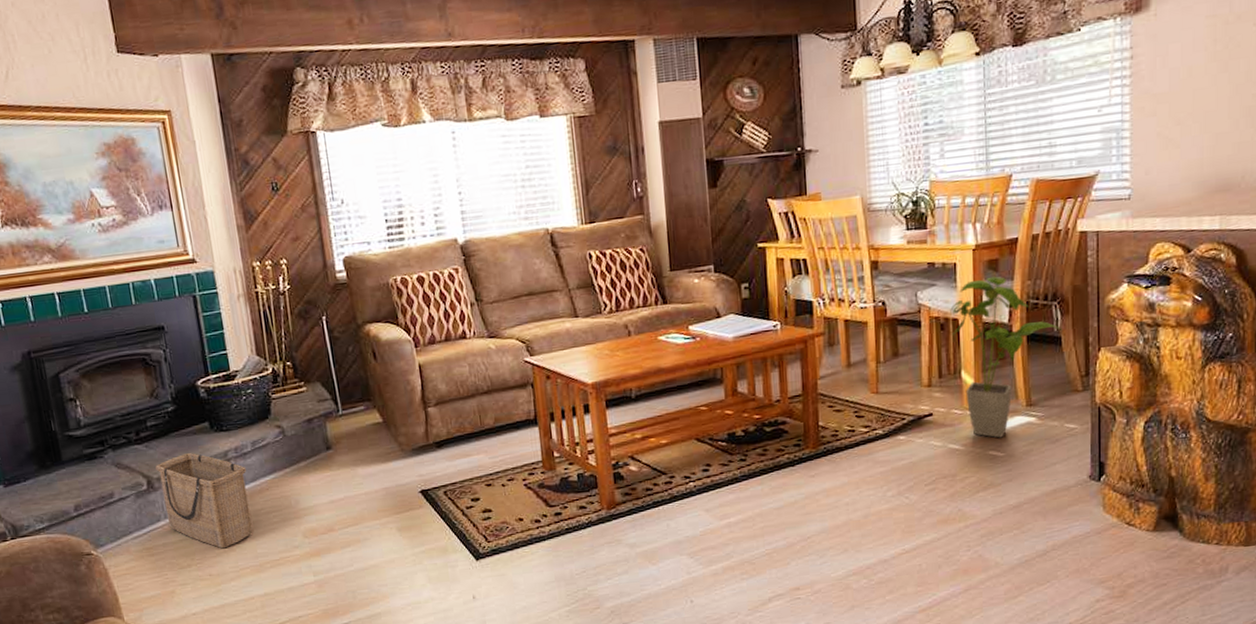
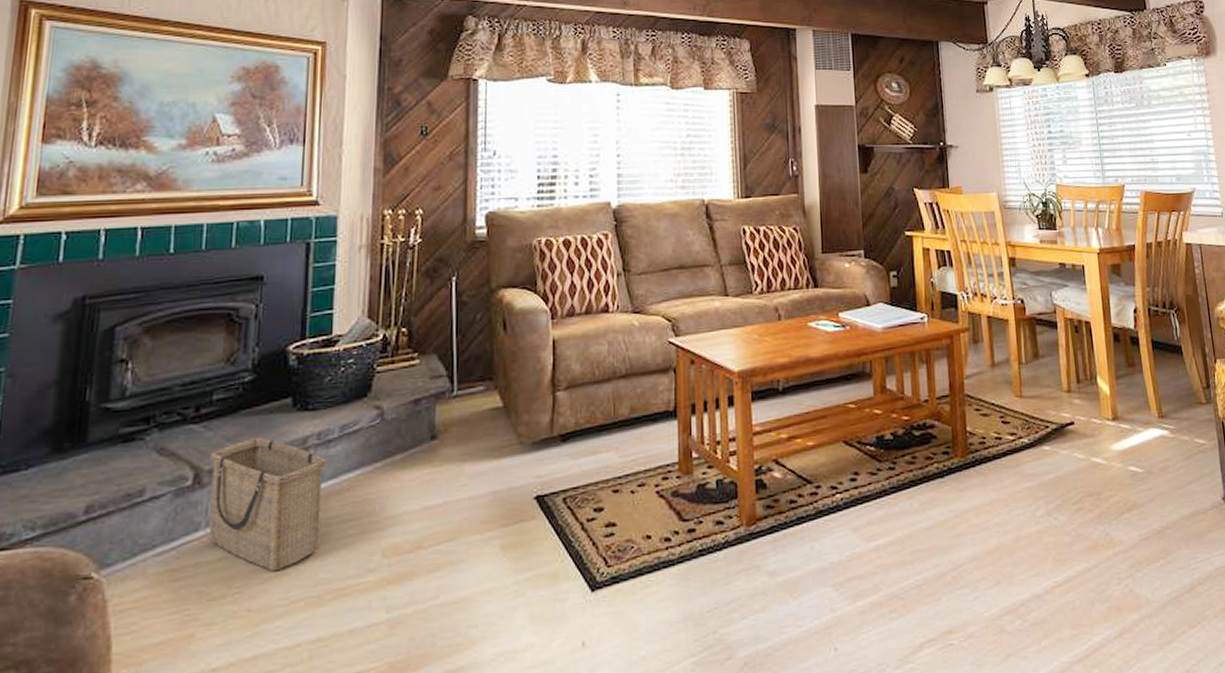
house plant: present [950,276,1062,438] -> none [1082,281,1182,452]

